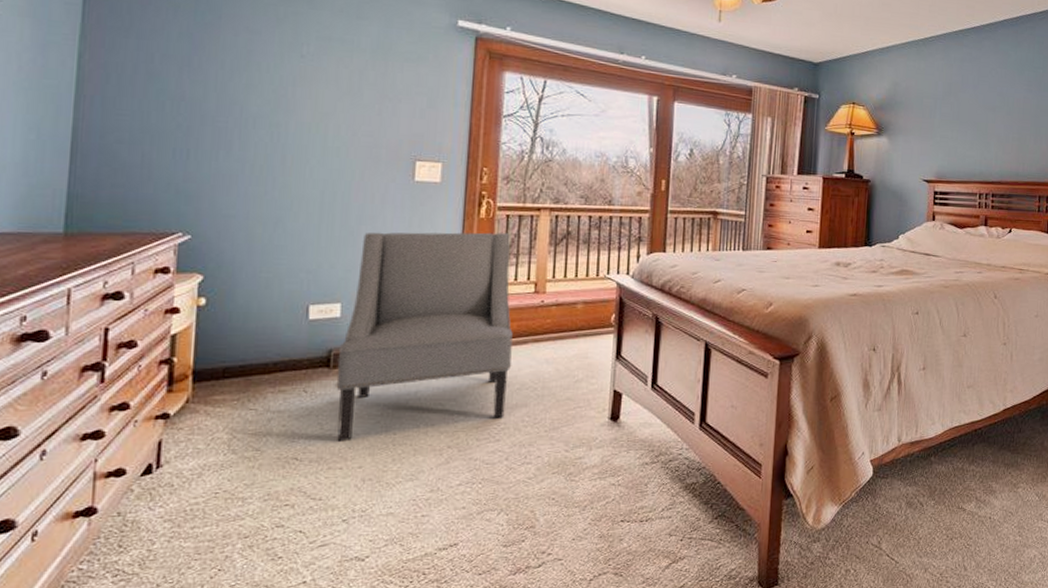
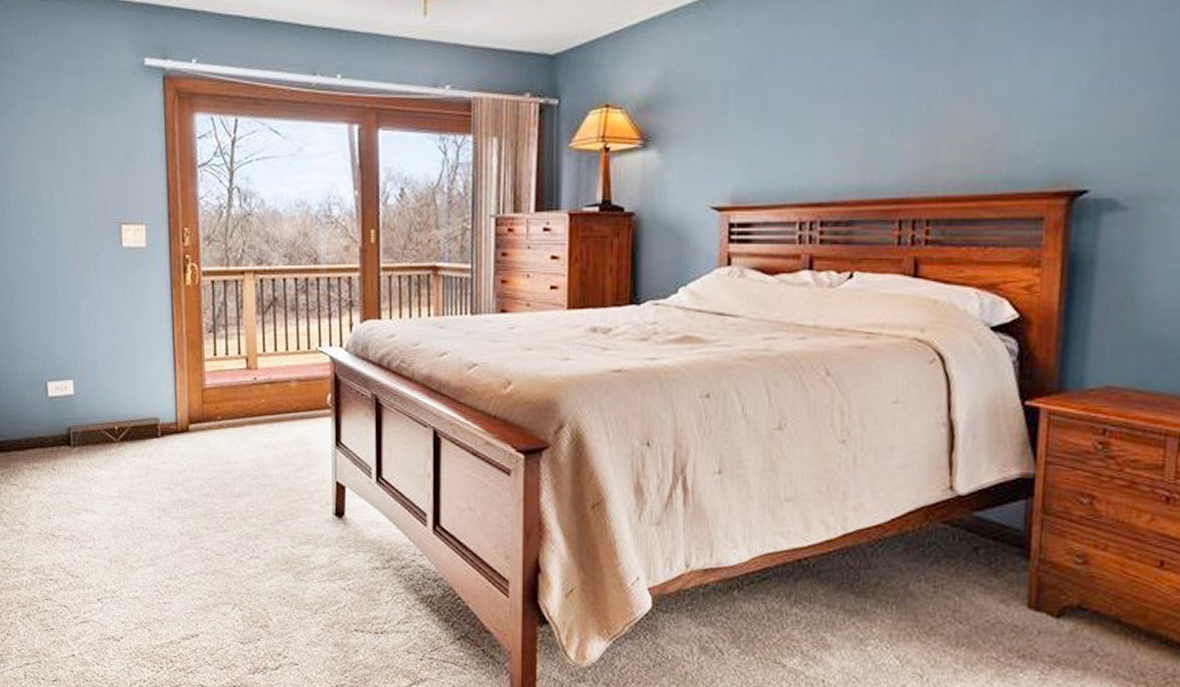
chair: present [336,232,513,442] -> none [76,301,232,522]

